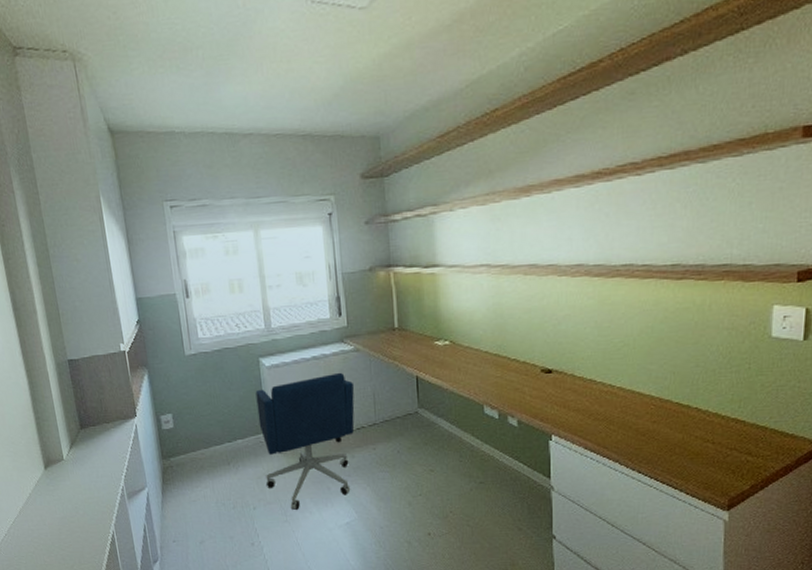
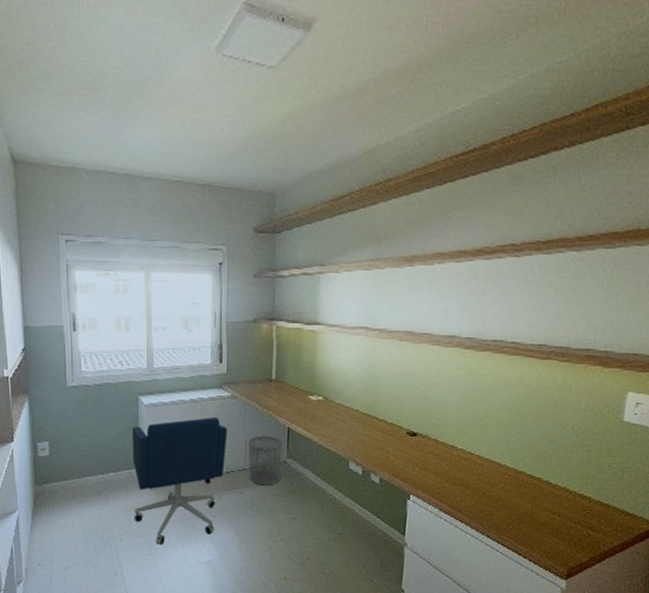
waste bin: none [376,386,414,439] -> present [248,435,283,486]

